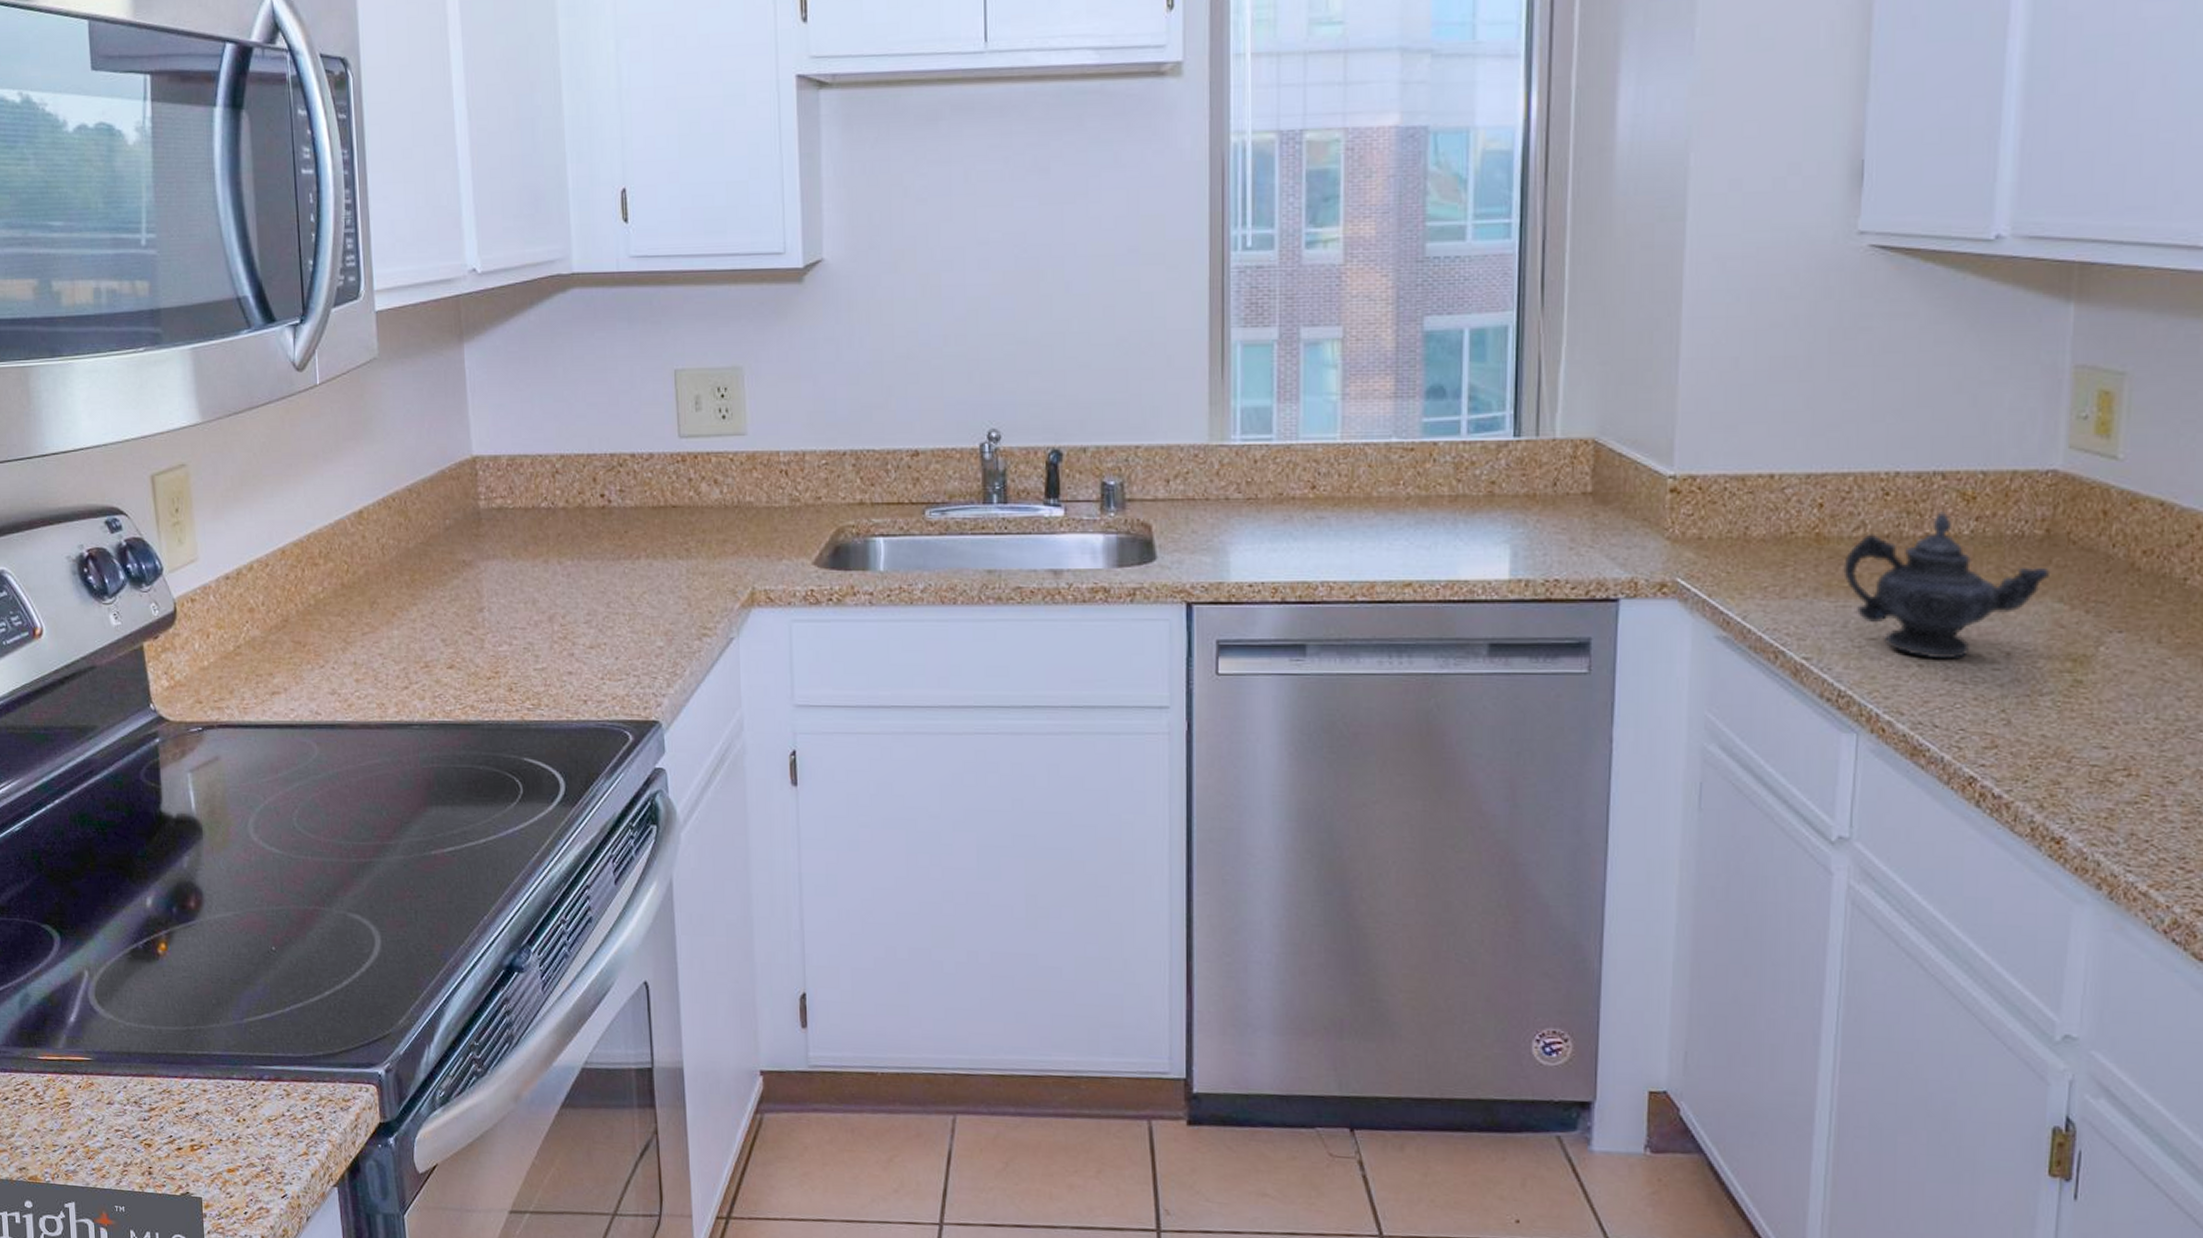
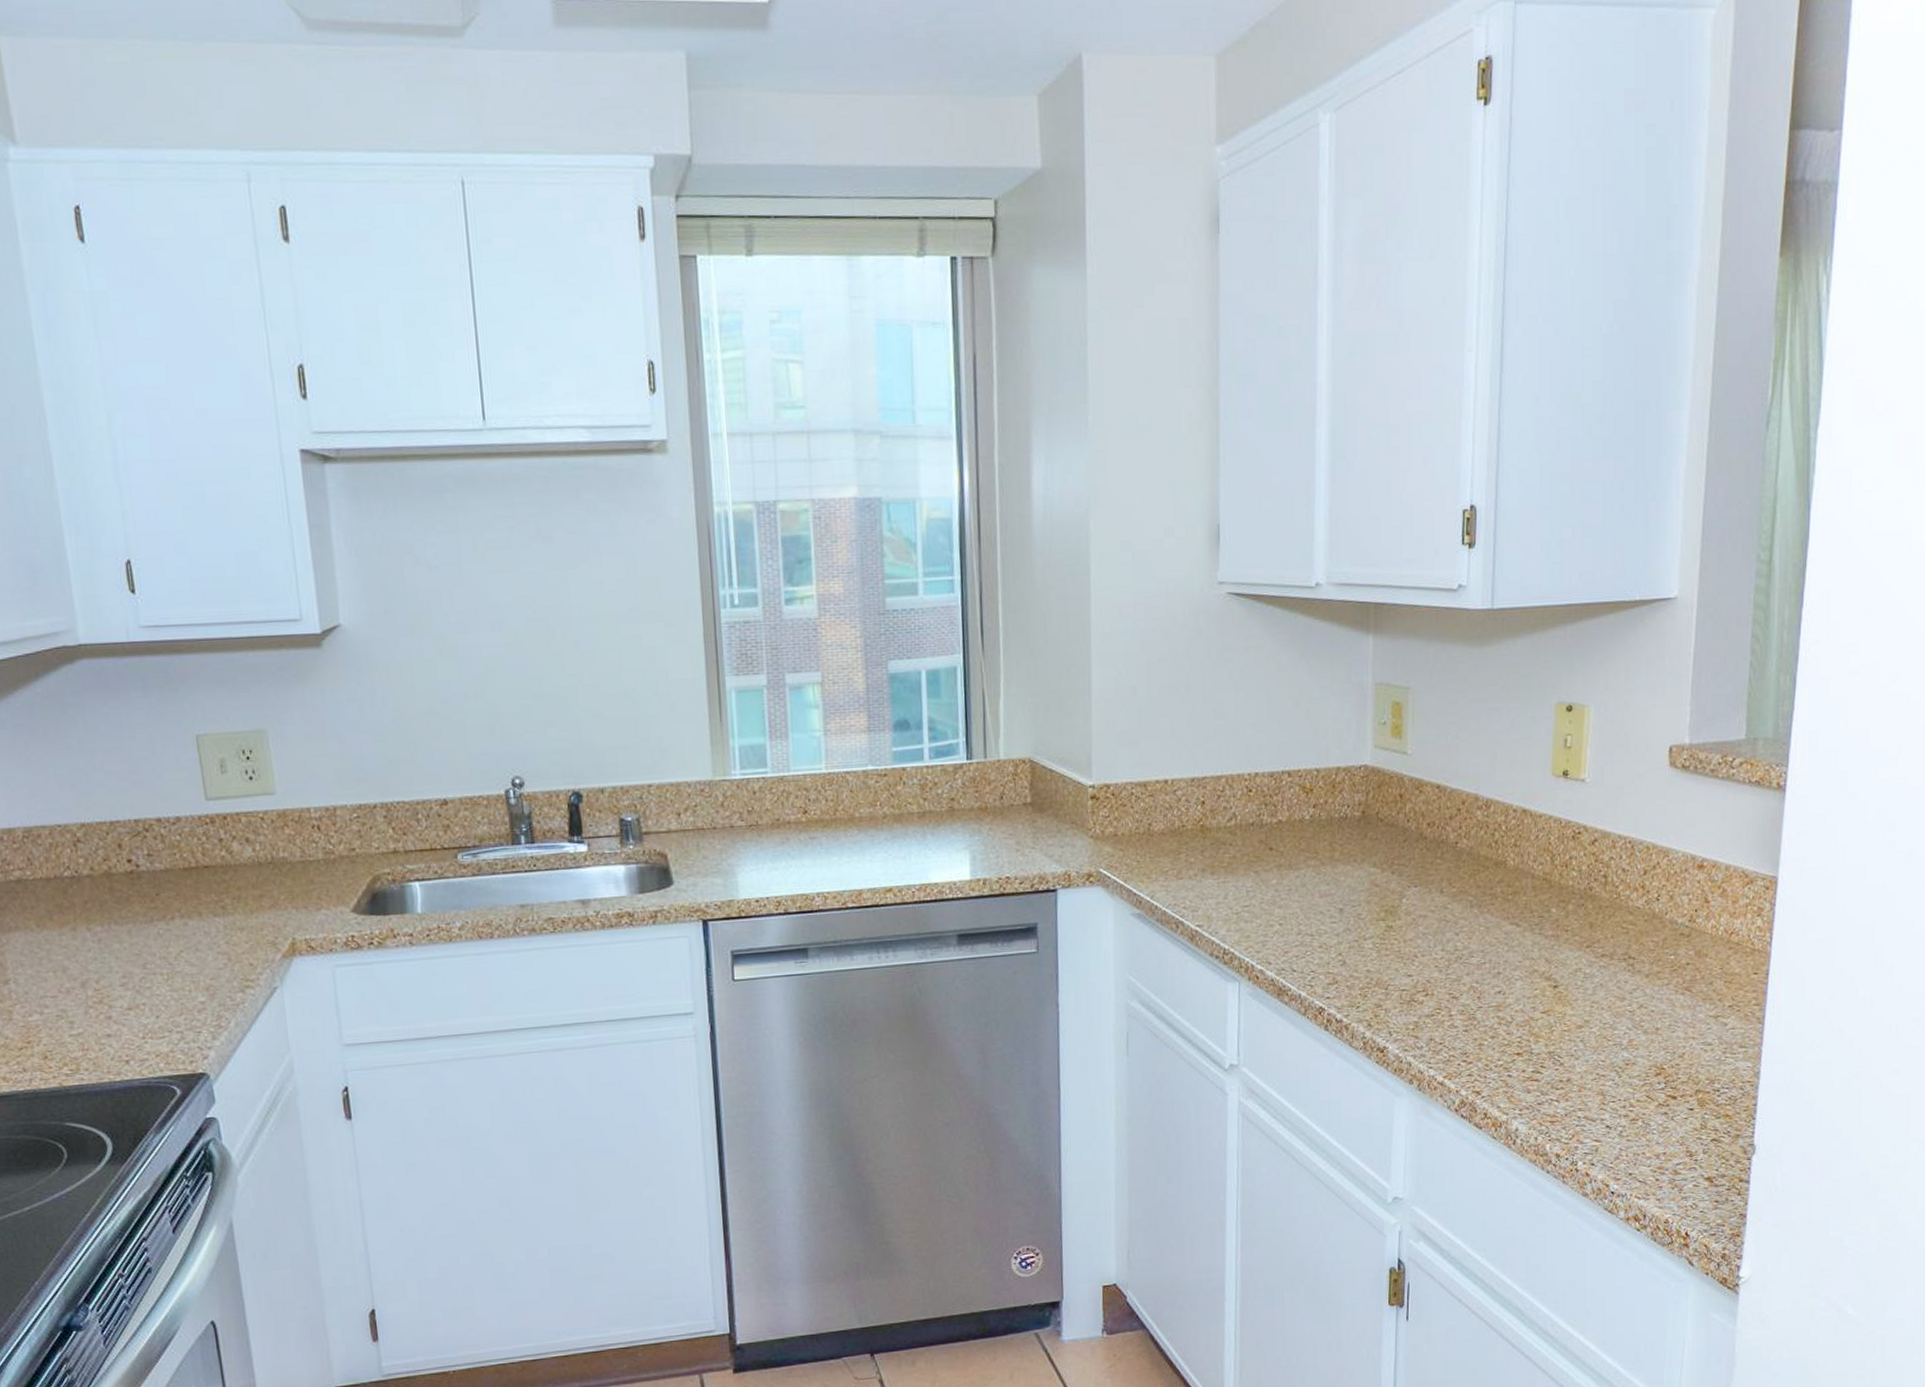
teapot: present [1843,511,2049,660] -> none [1222,802,1366,919]

